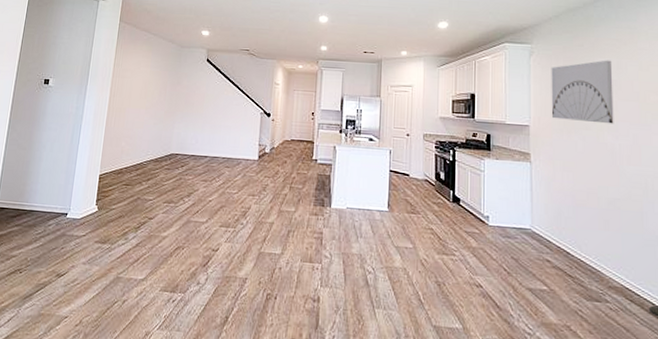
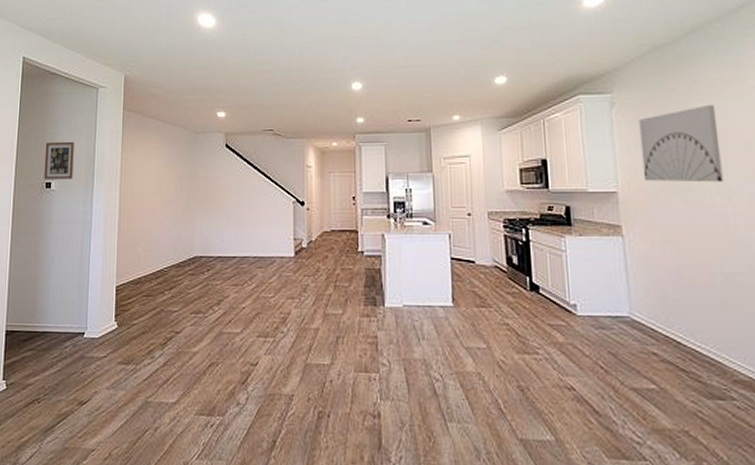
picture frame: none [43,43,74,78] -> present [44,141,74,180]

